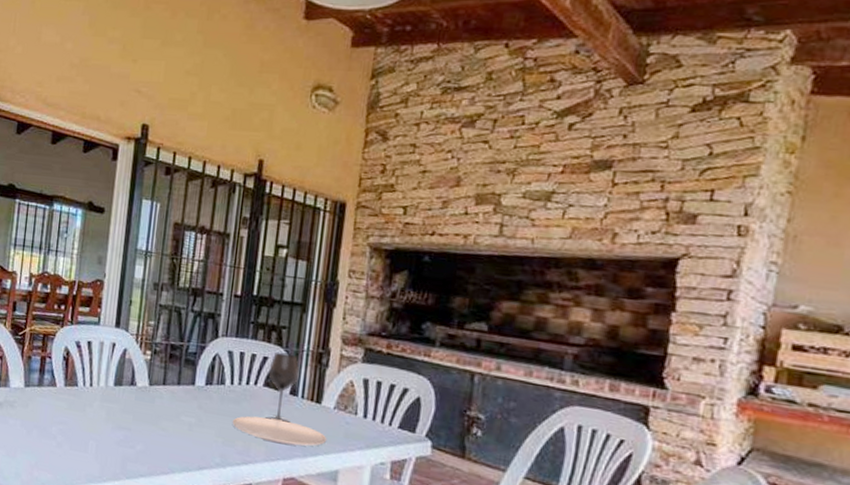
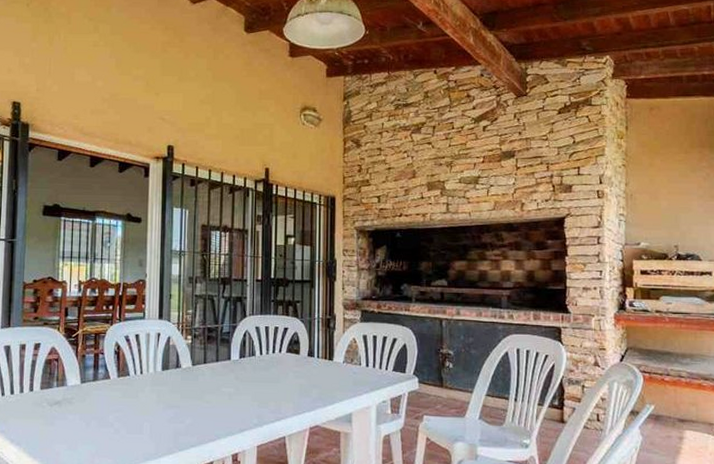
plate: present [232,416,327,447] -> none [264,378,341,399]
wineglass: present [266,352,300,423] -> none [289,322,314,380]

